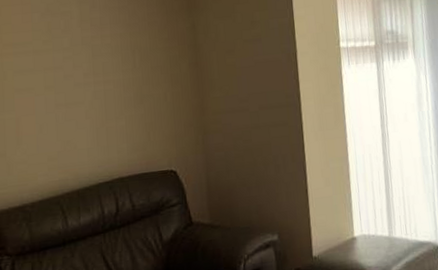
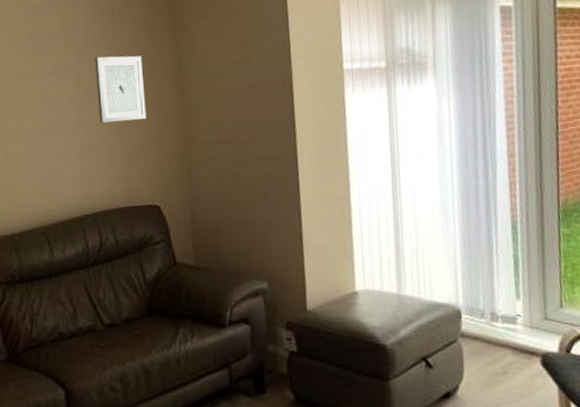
wall art: none [111,33,163,95] -> present [95,55,147,123]

